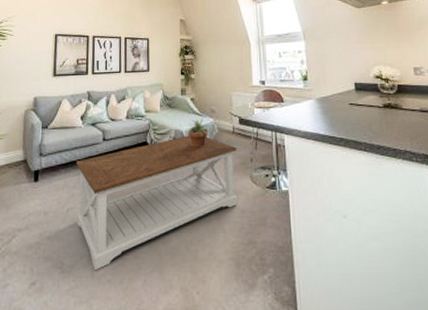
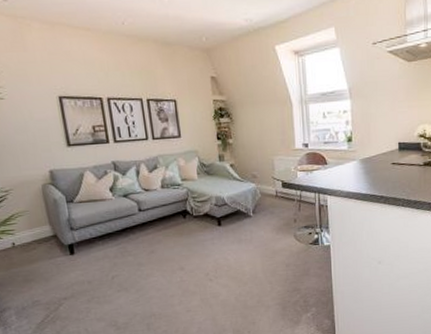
coffee table: present [76,135,238,271] -> none [113,201,283,325]
potted plant: present [185,117,211,148] -> none [227,183,253,213]

